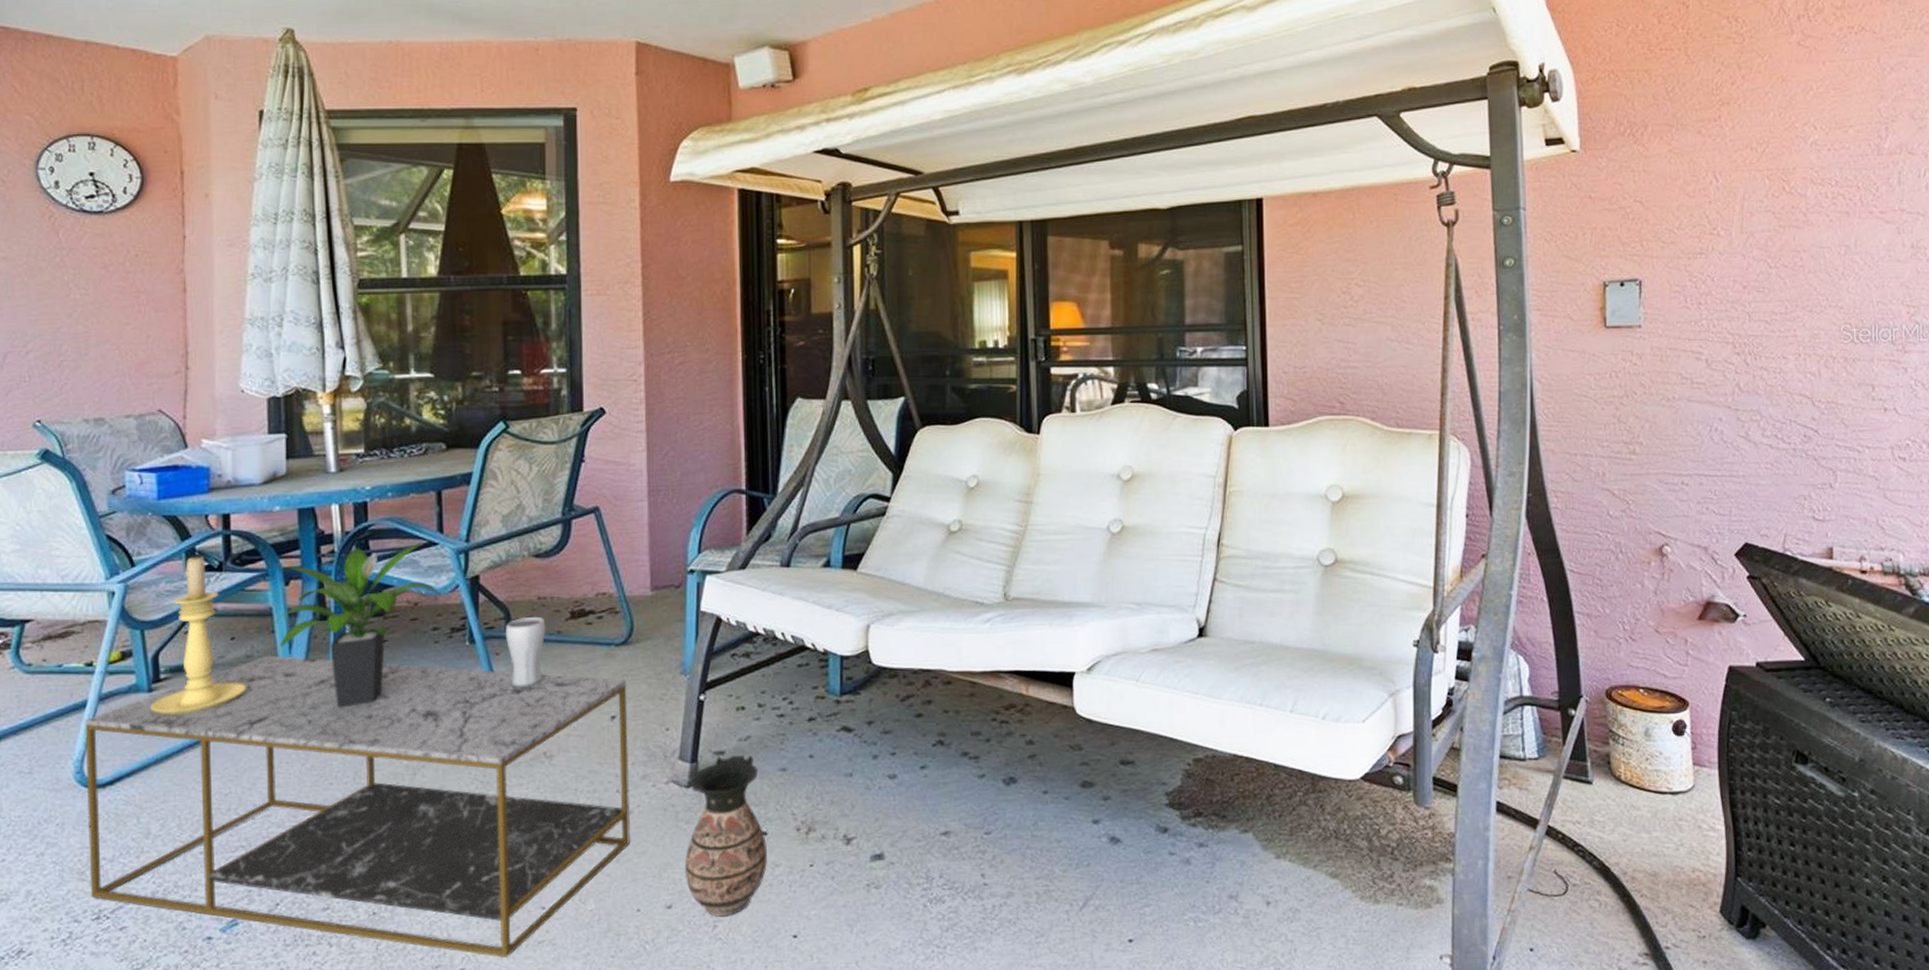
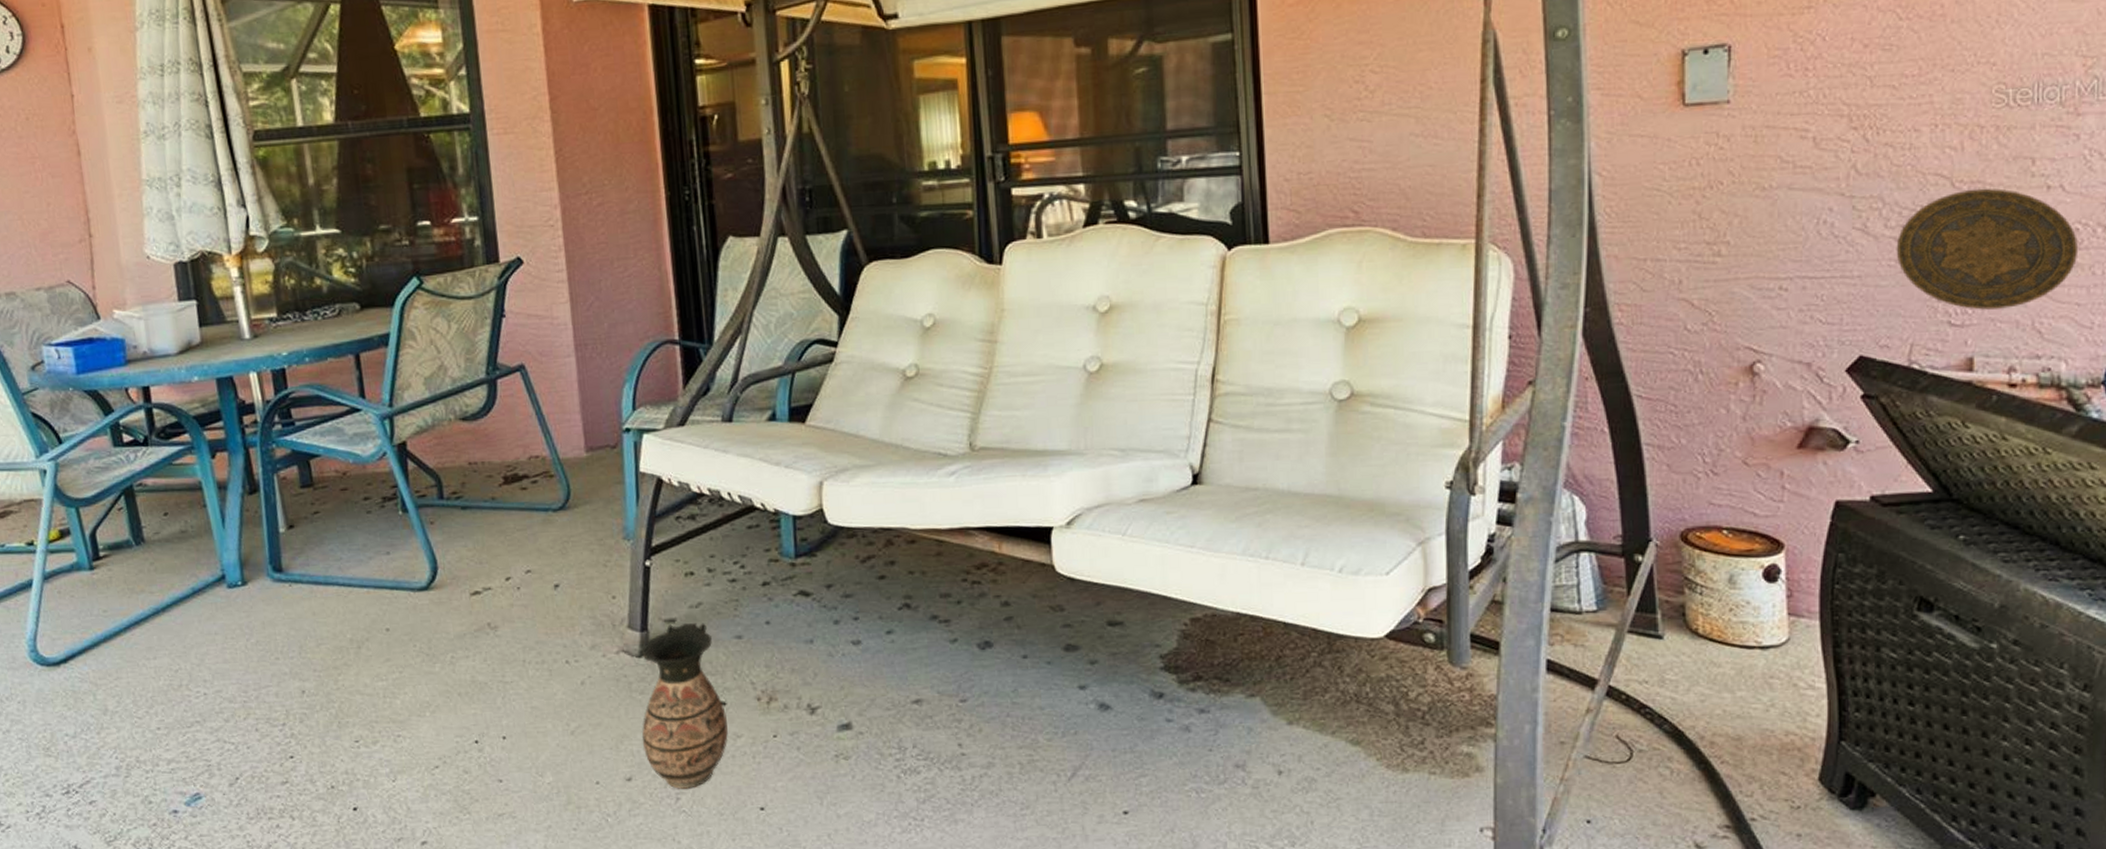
coffee table: present [85,655,630,959] -> none [32,529,584,831]
candle holder: present [150,556,247,715] -> none [93,430,185,592]
potted plant: present [271,541,442,708] -> none [202,408,370,582]
drinking glass: present [505,616,546,687] -> none [437,482,480,556]
decorative plate: none [1771,408,1910,508] -> present [1896,188,2079,310]

